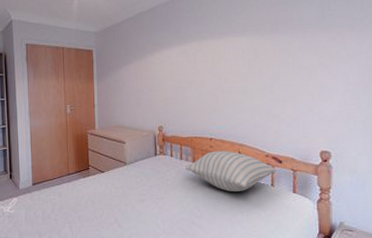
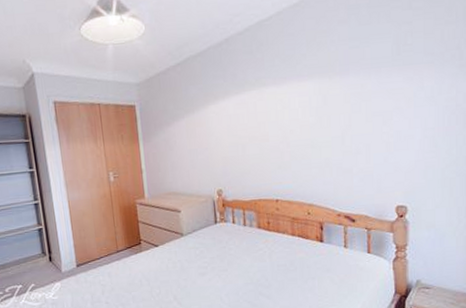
pillow: present [186,150,276,191] -> none [250,212,349,257]

